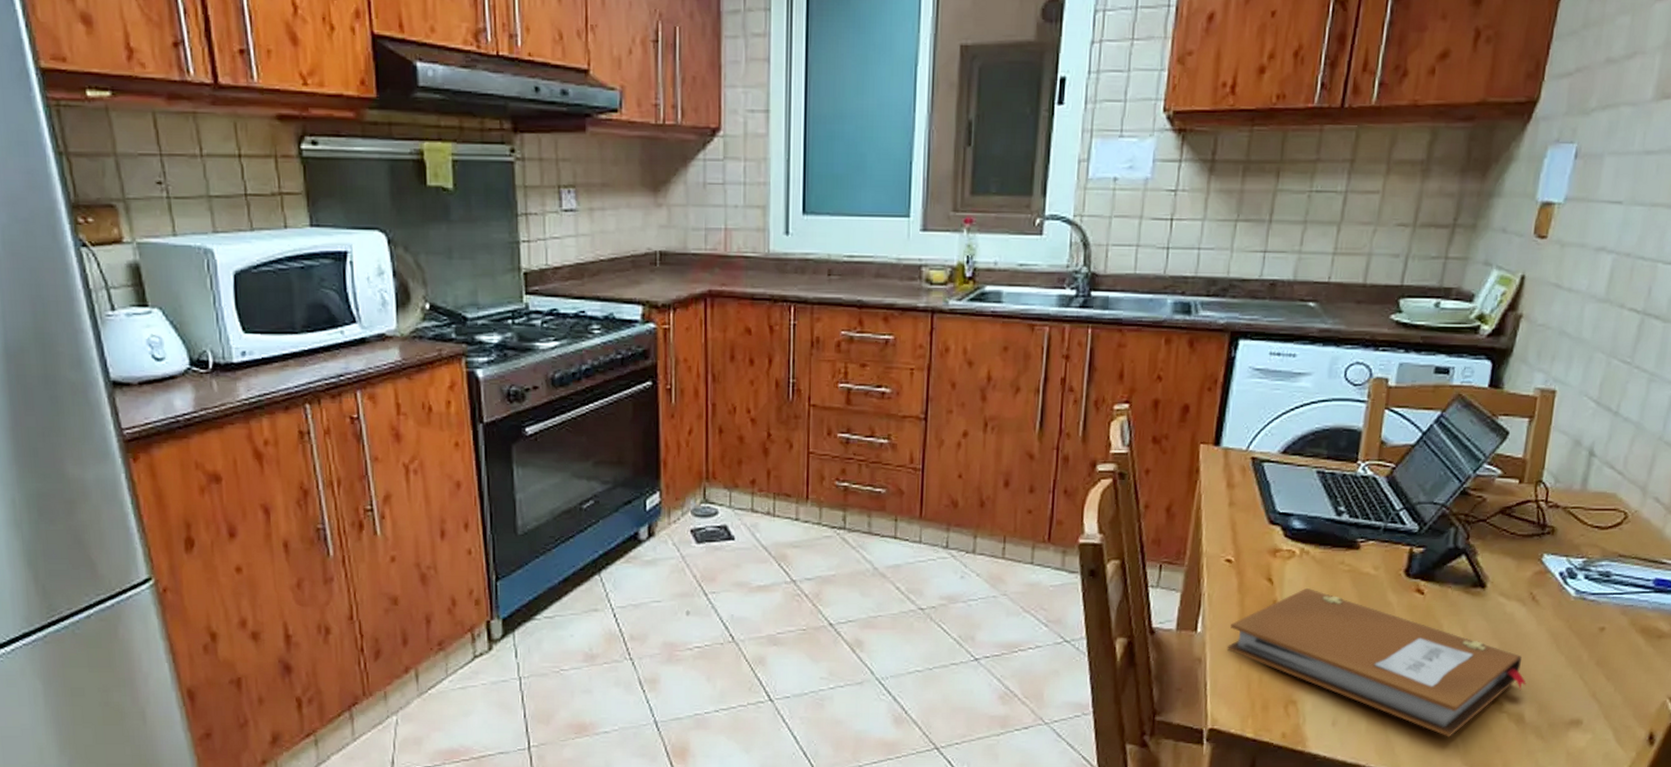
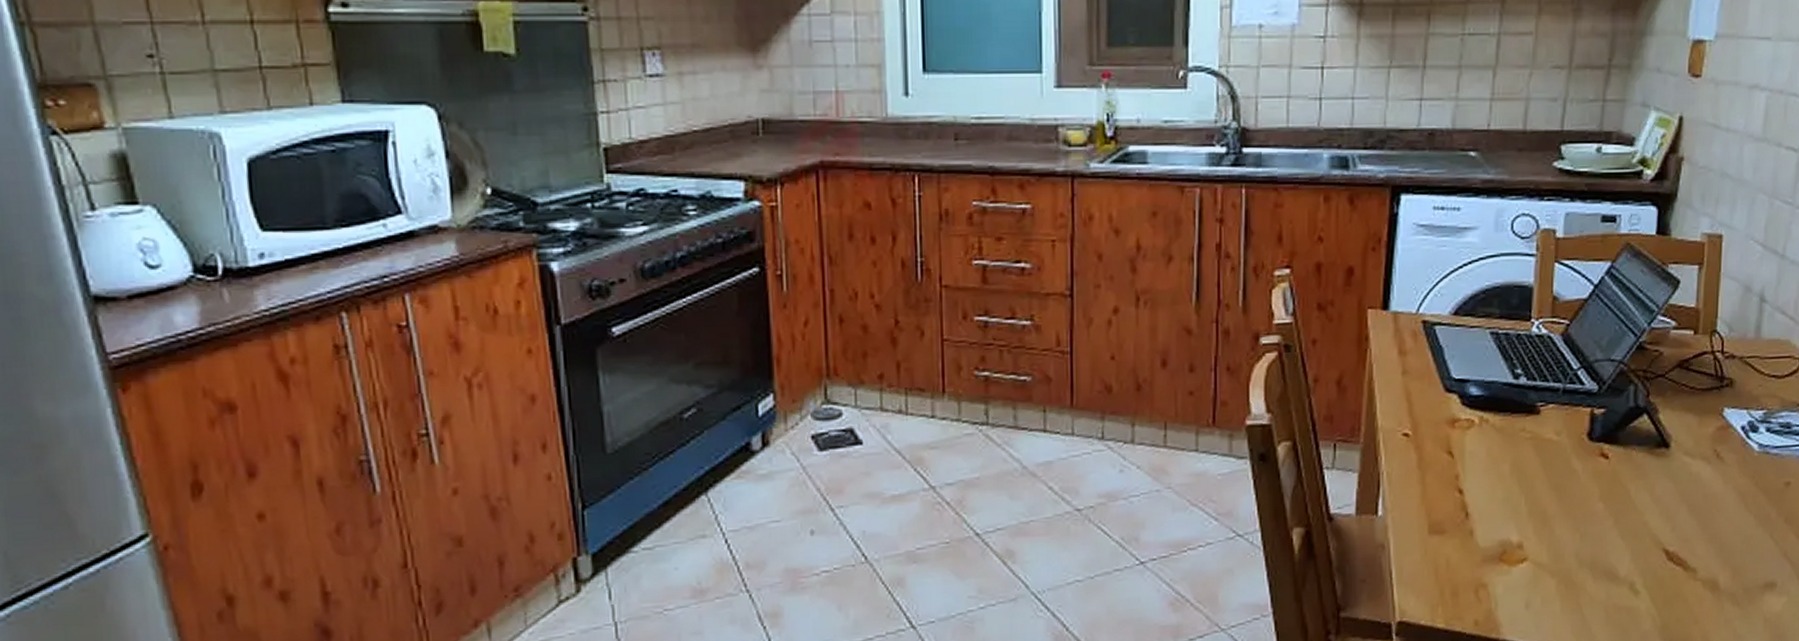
notebook: present [1226,588,1526,737] -> none [1410,460,1718,612]

